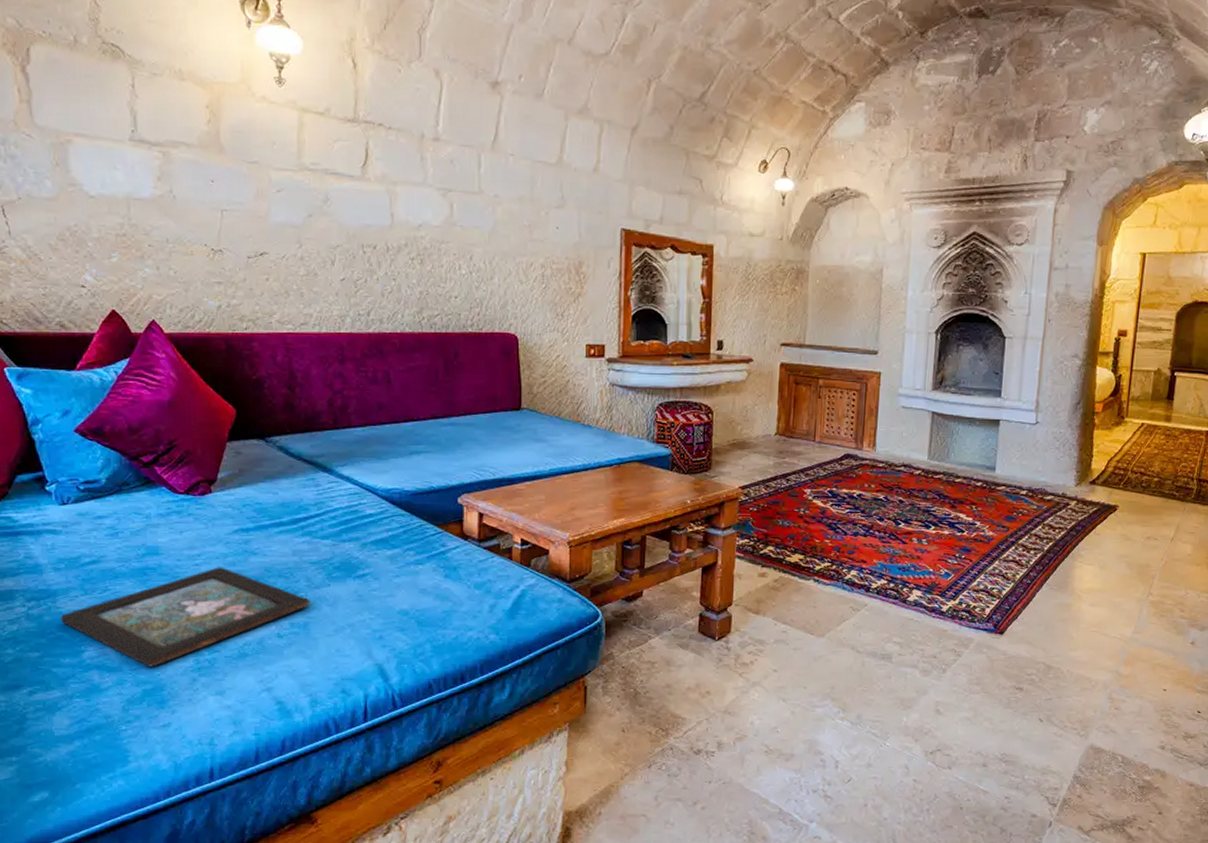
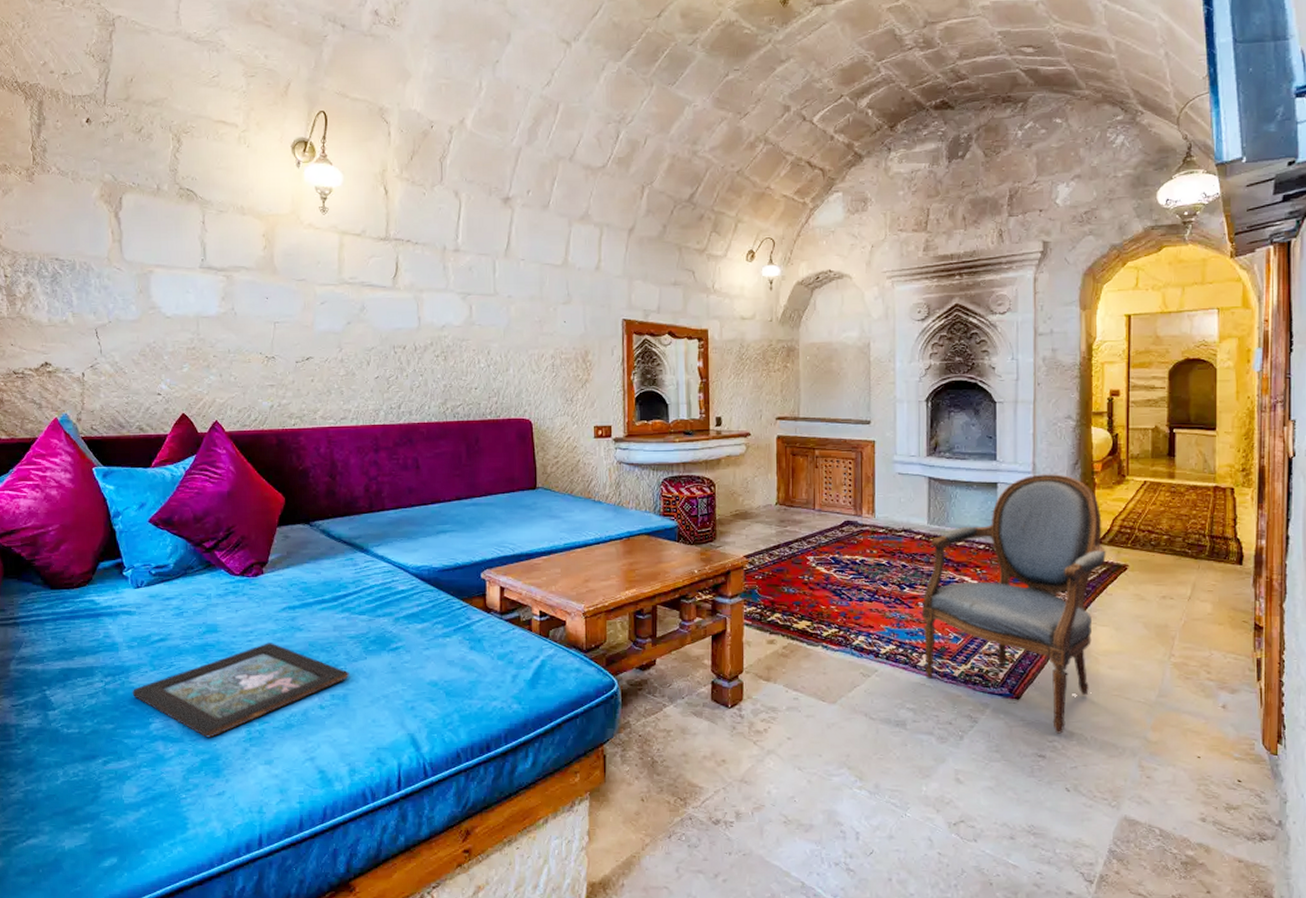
armchair: none [913,413,1099,668] -> present [921,474,1106,734]

